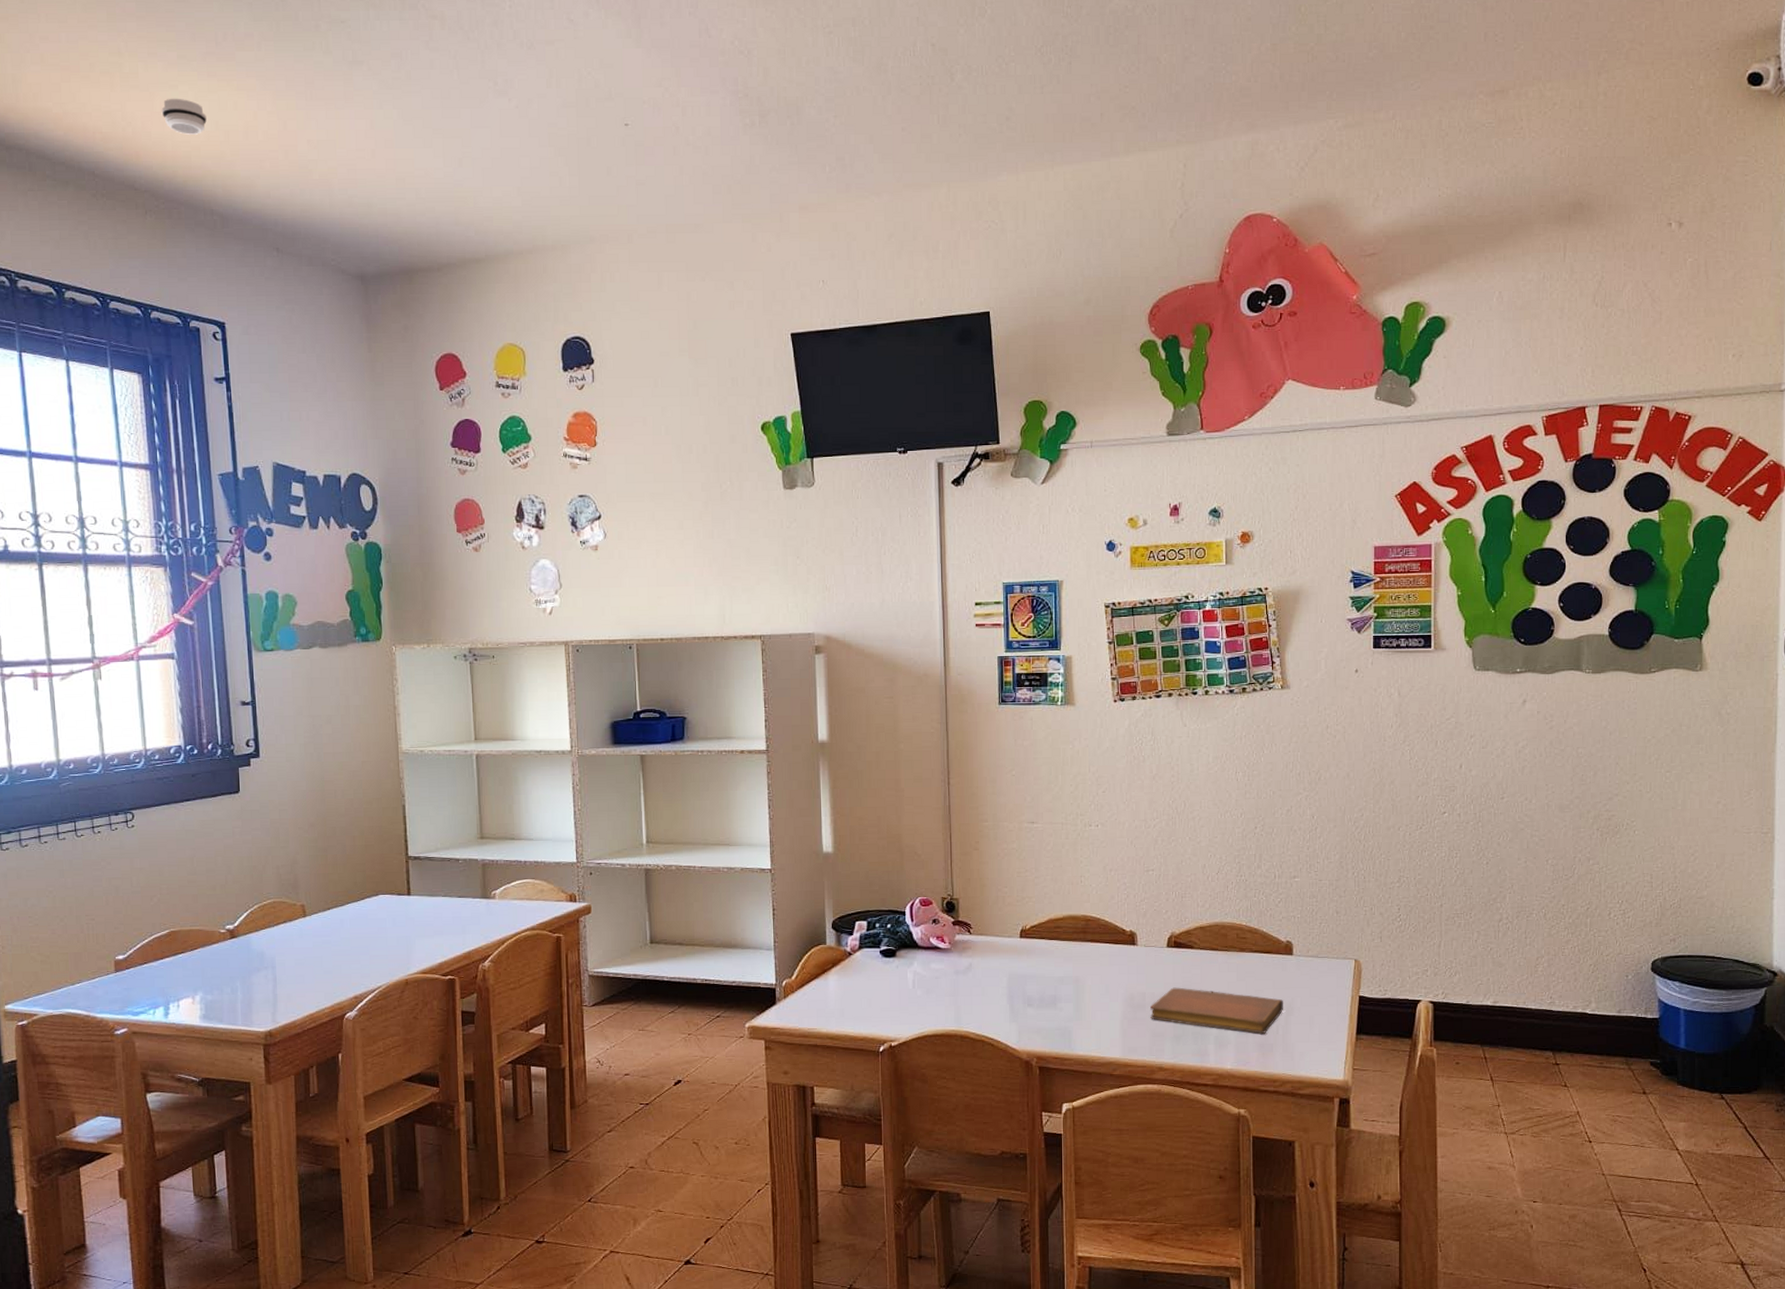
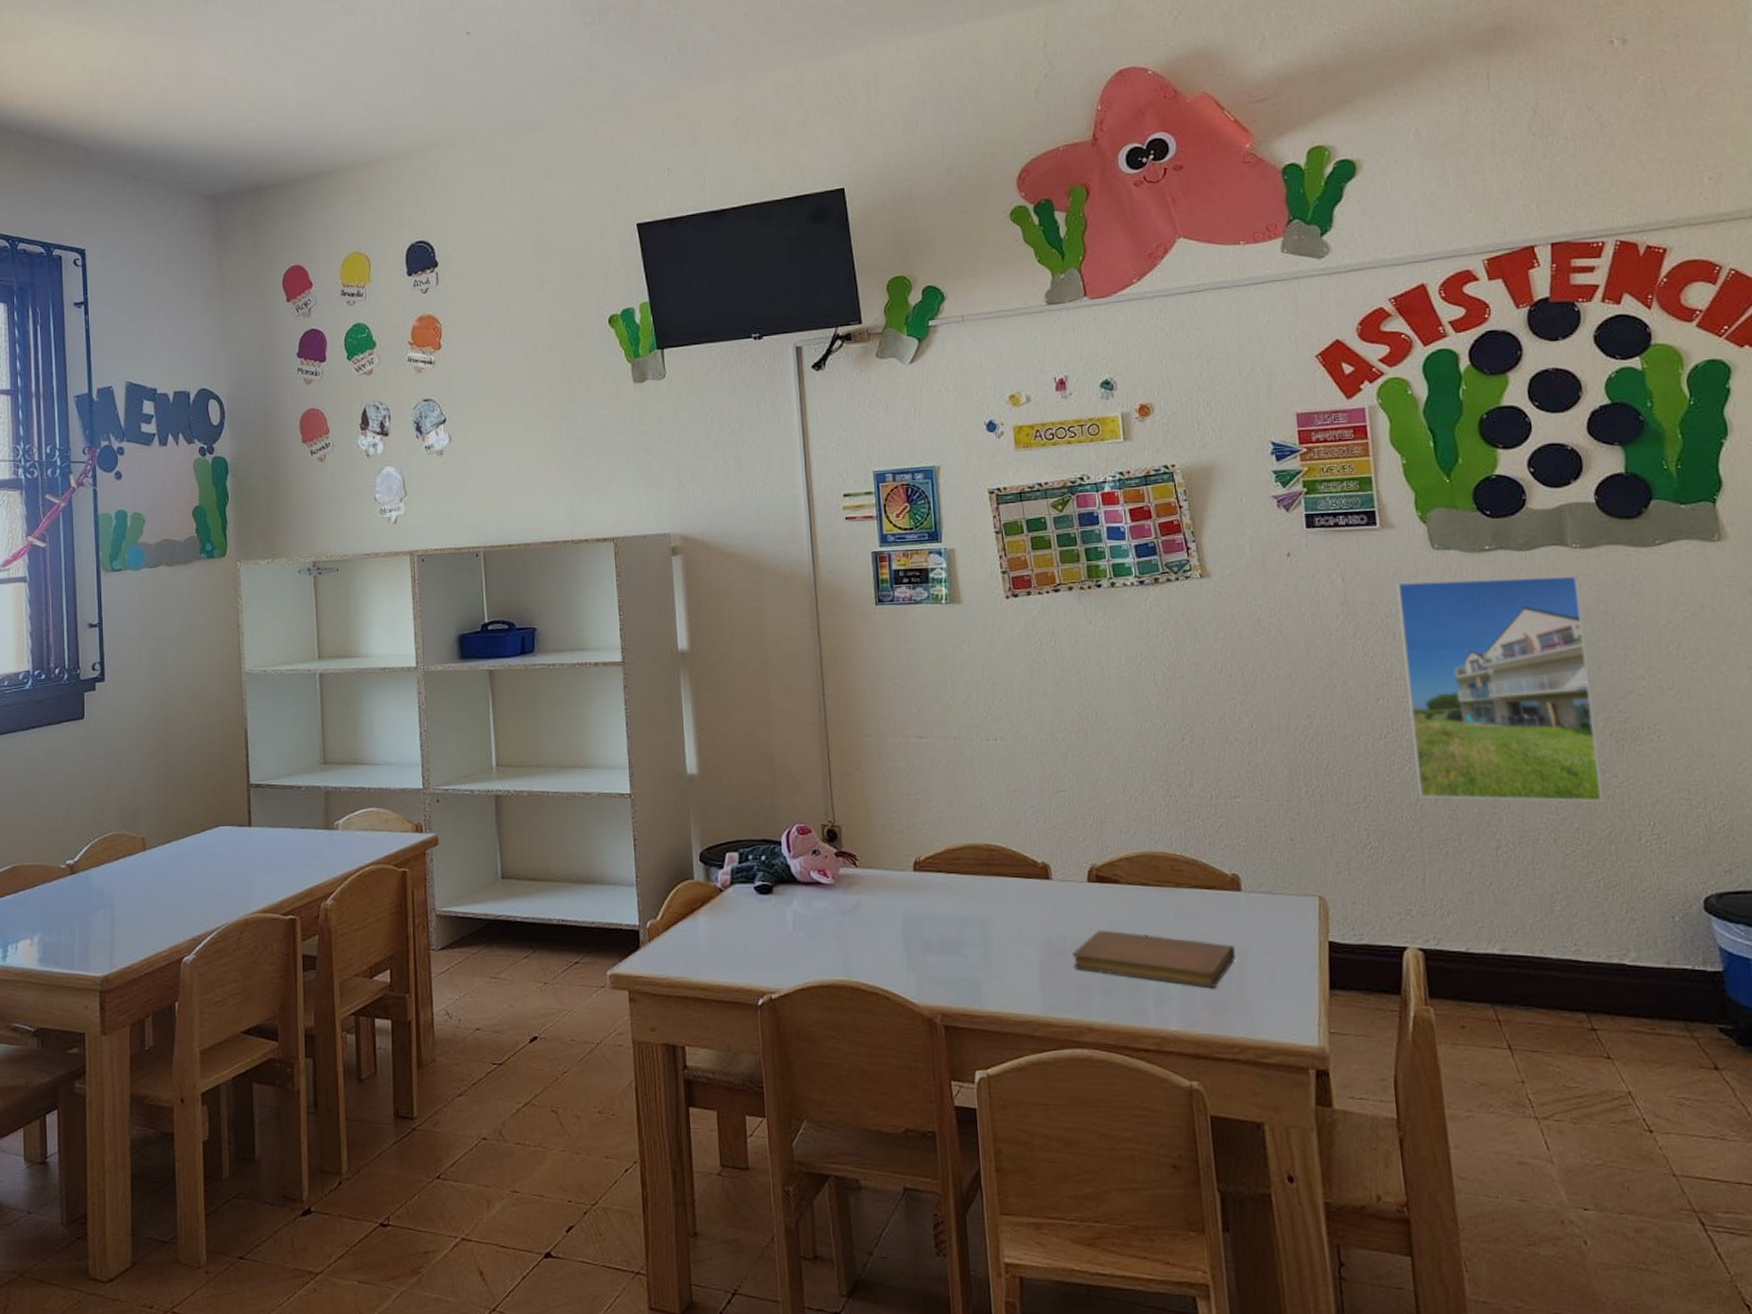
smoke detector: present [161,98,207,135] -> none [34,44,75,77]
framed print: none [1441,695,1587,884] -> present [1395,574,1603,802]

